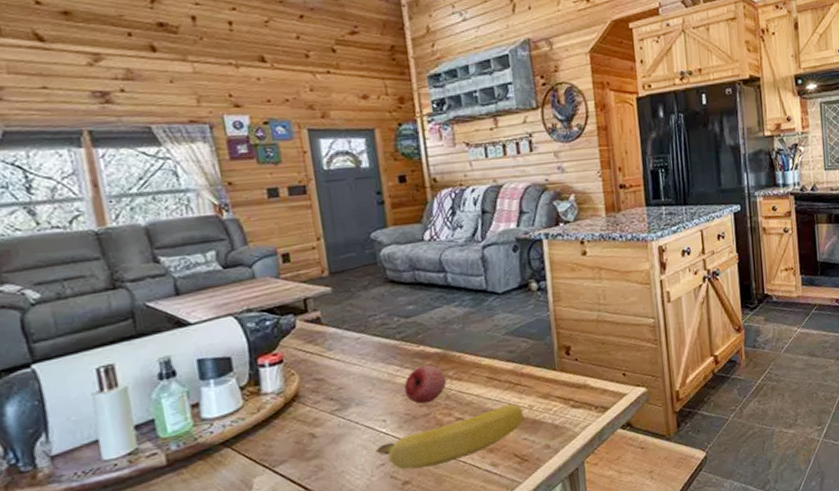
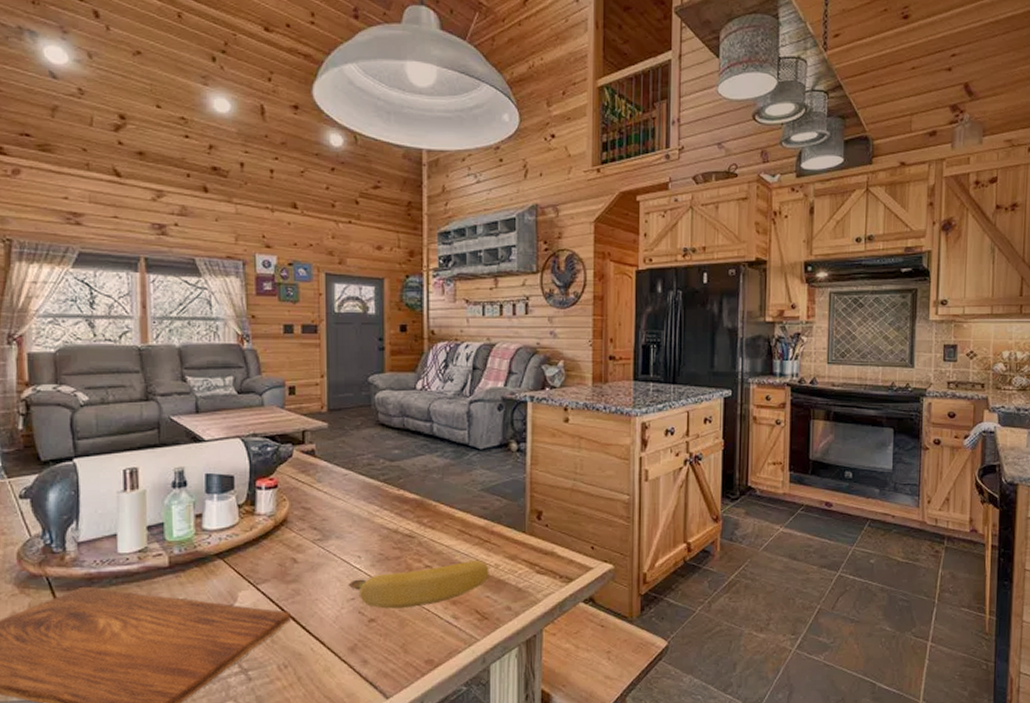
fruit: present [404,364,447,404] -> none [381,509,421,547]

